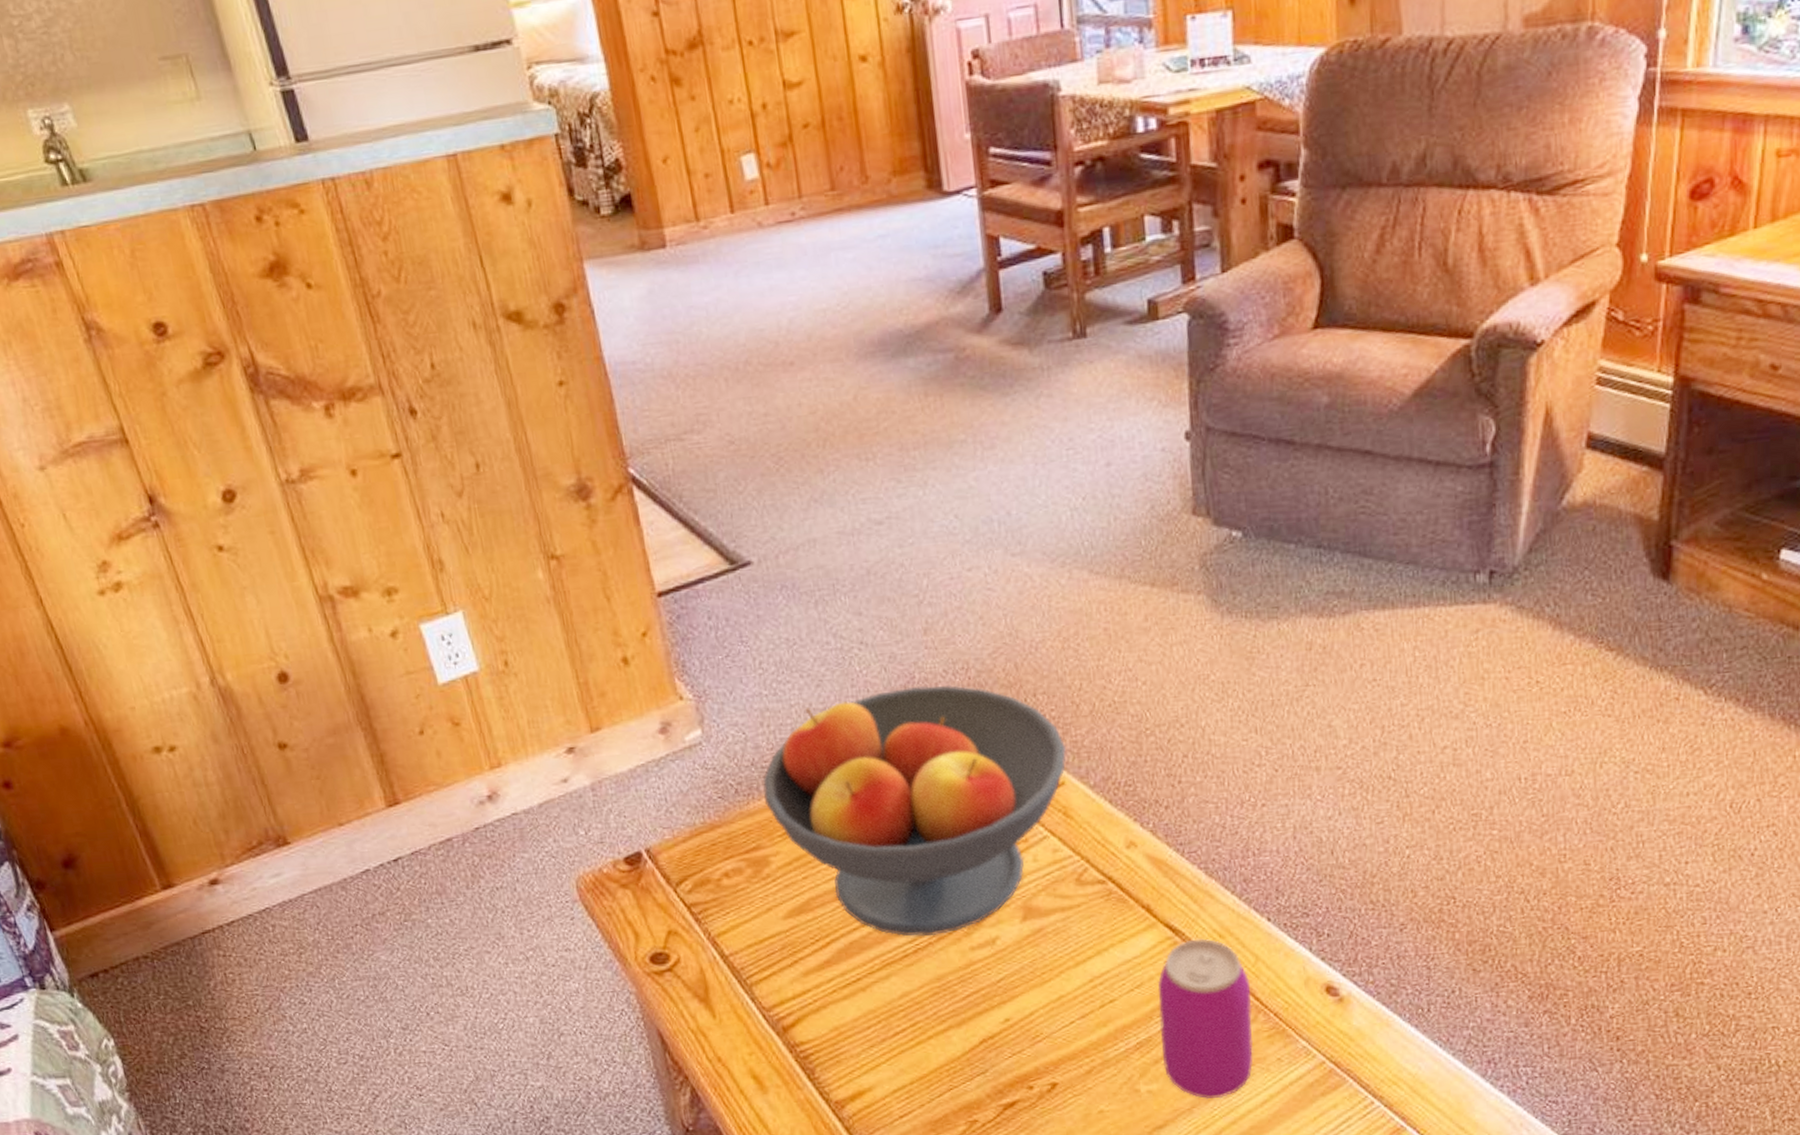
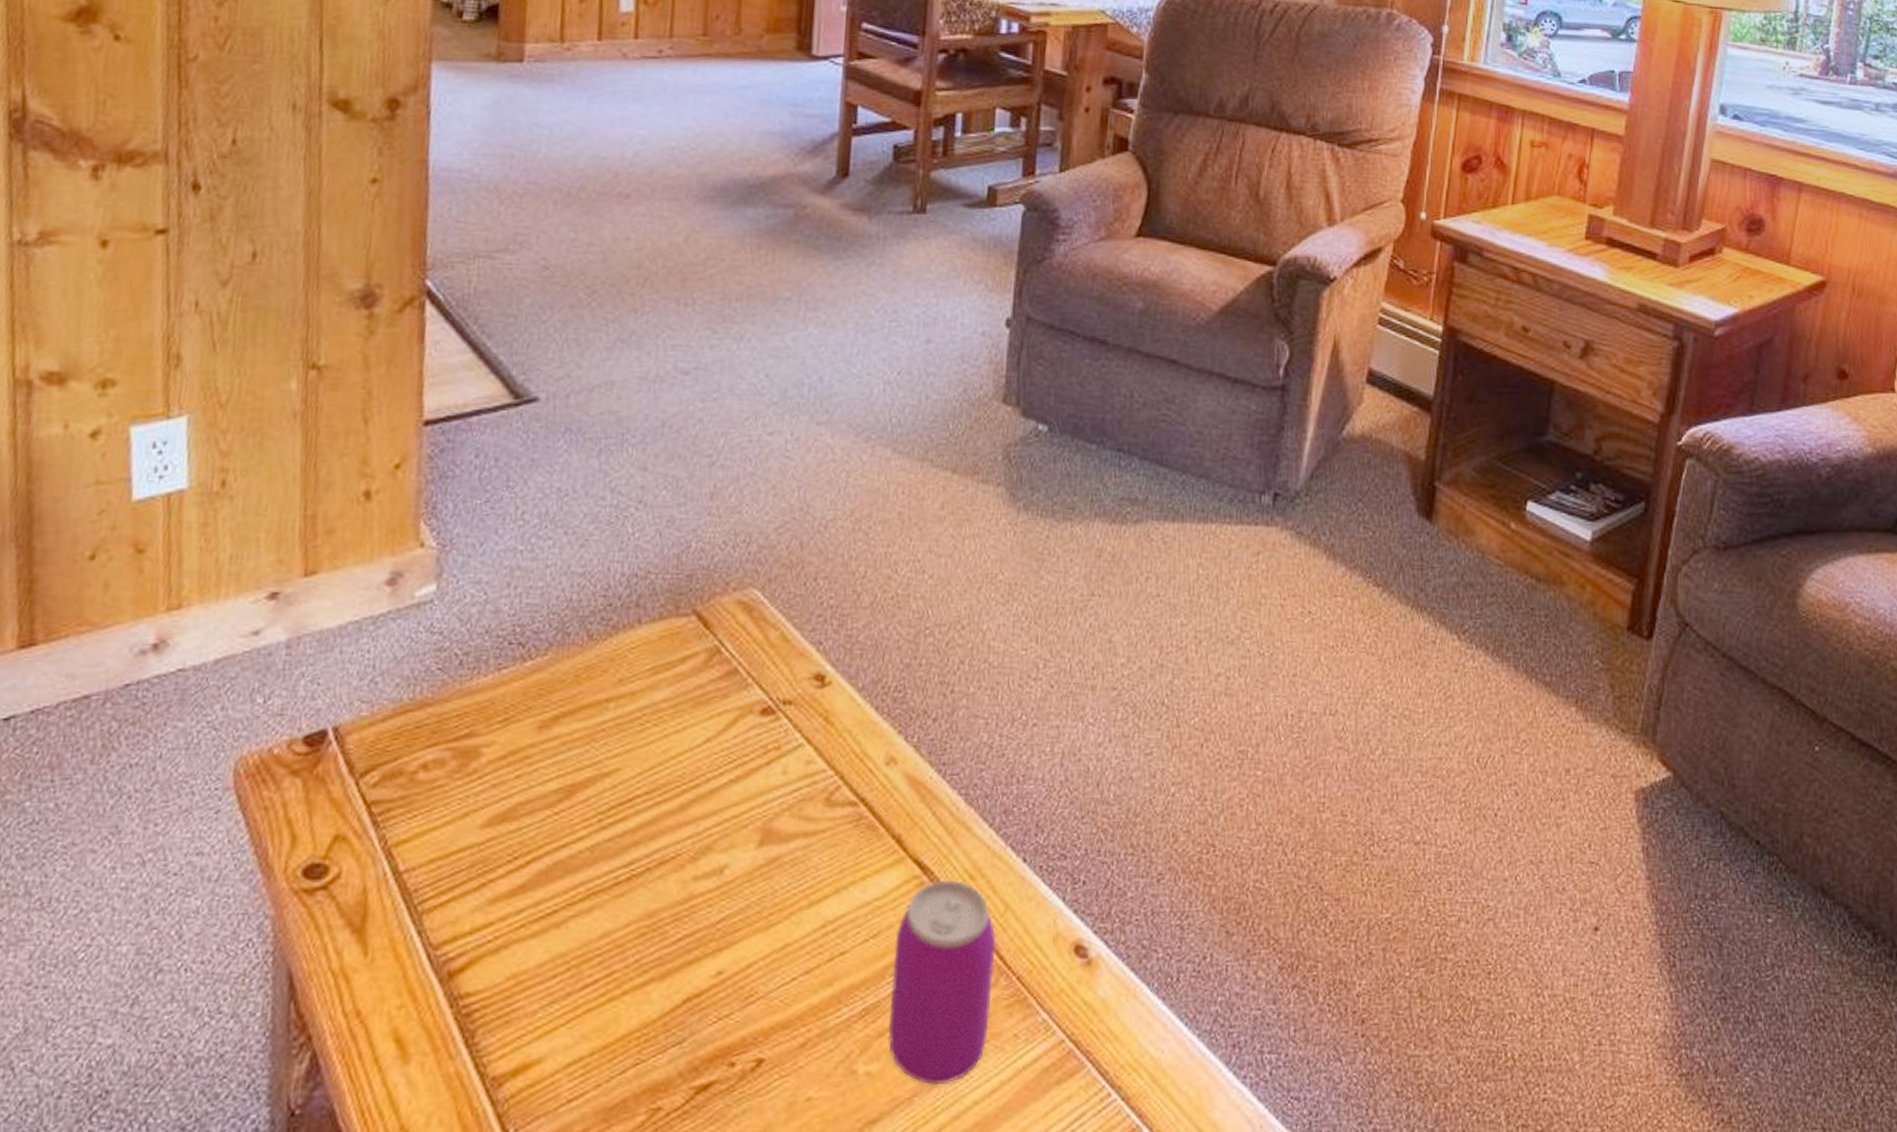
fruit bowl: present [762,685,1066,937] -> none [491,556,839,860]

